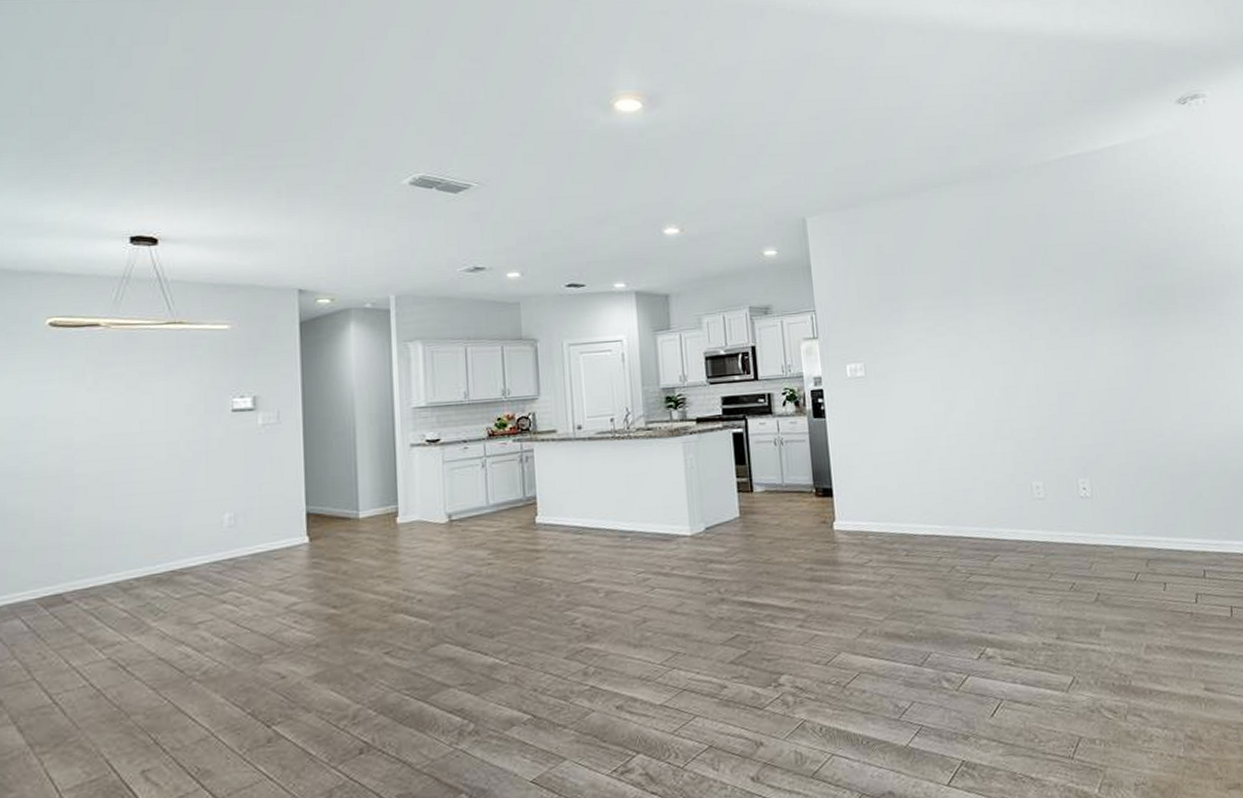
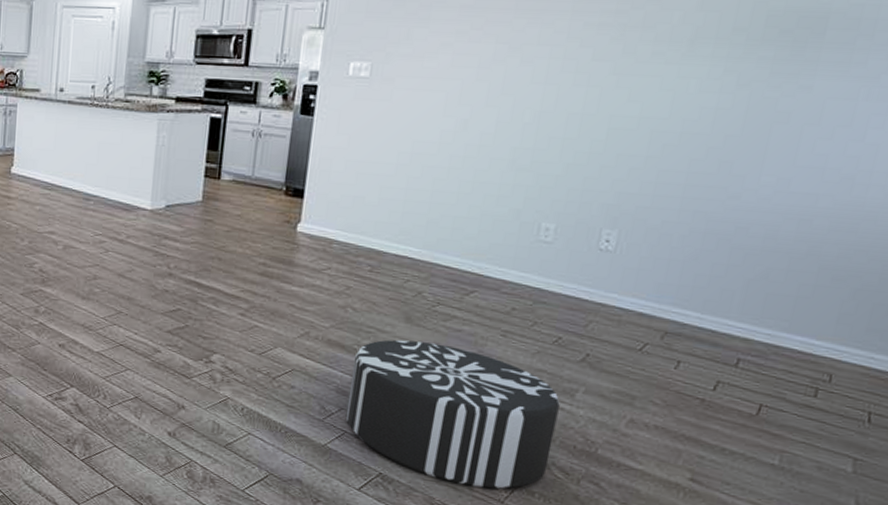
pouf: none [912,613,1098,752] -> present [345,339,560,489]

